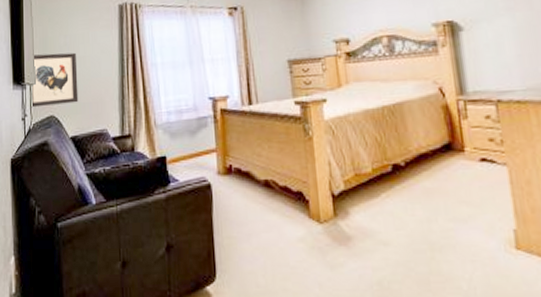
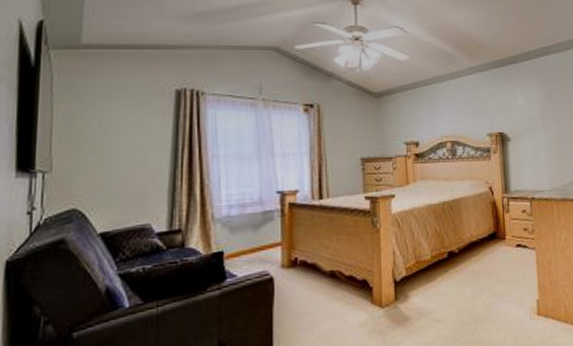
wall art: present [30,52,79,108] -> none [41,137,115,200]

